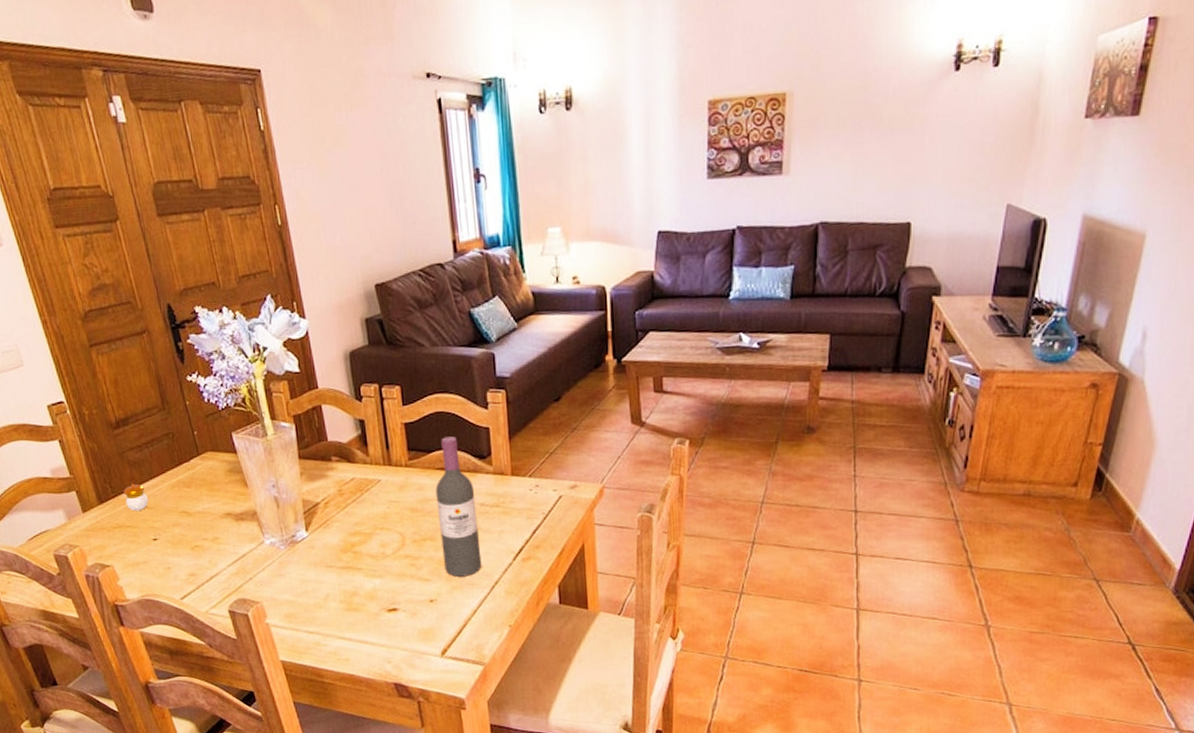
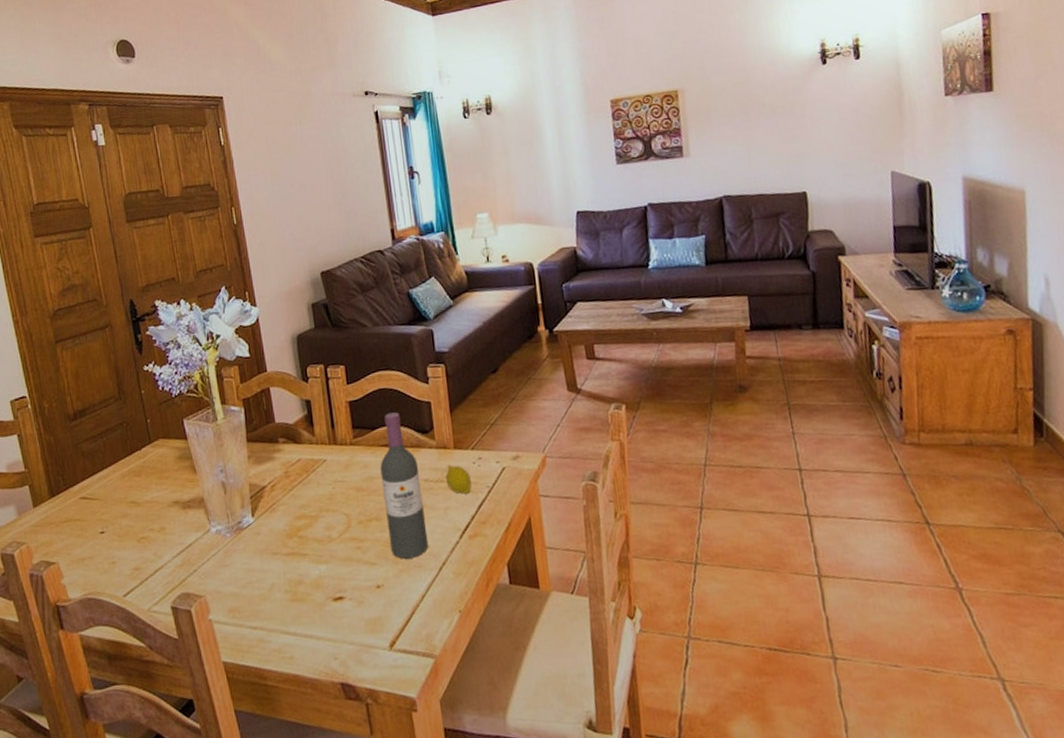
candle: present [123,482,149,512] -> none [74,473,99,504]
fruit: none [501,491,527,519] -> present [445,465,471,494]

